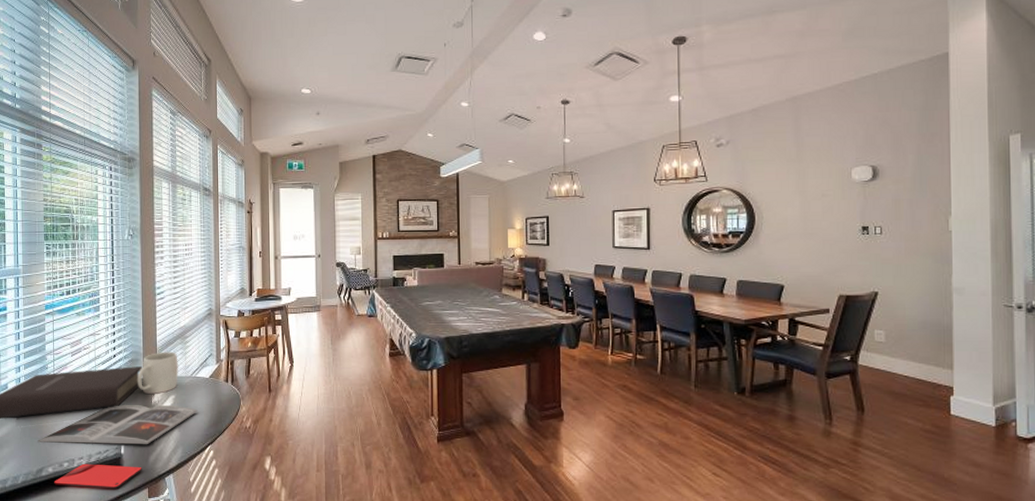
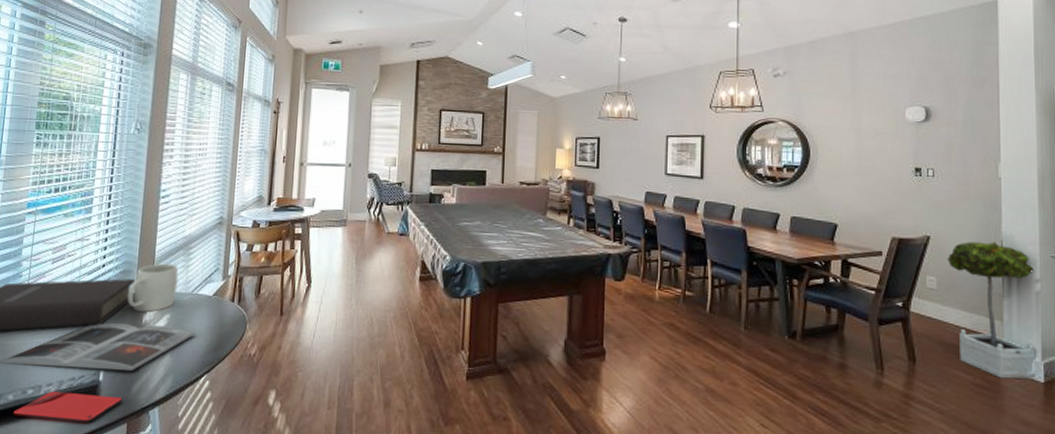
potted tree: none [895,294,987,424] -> present [947,241,1036,379]

